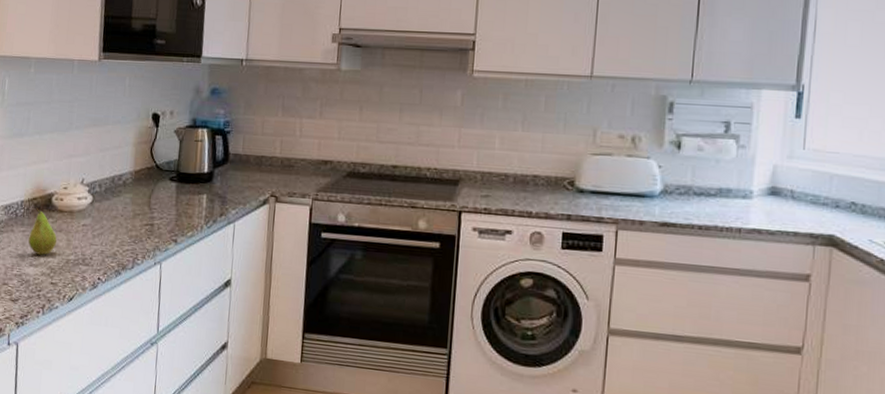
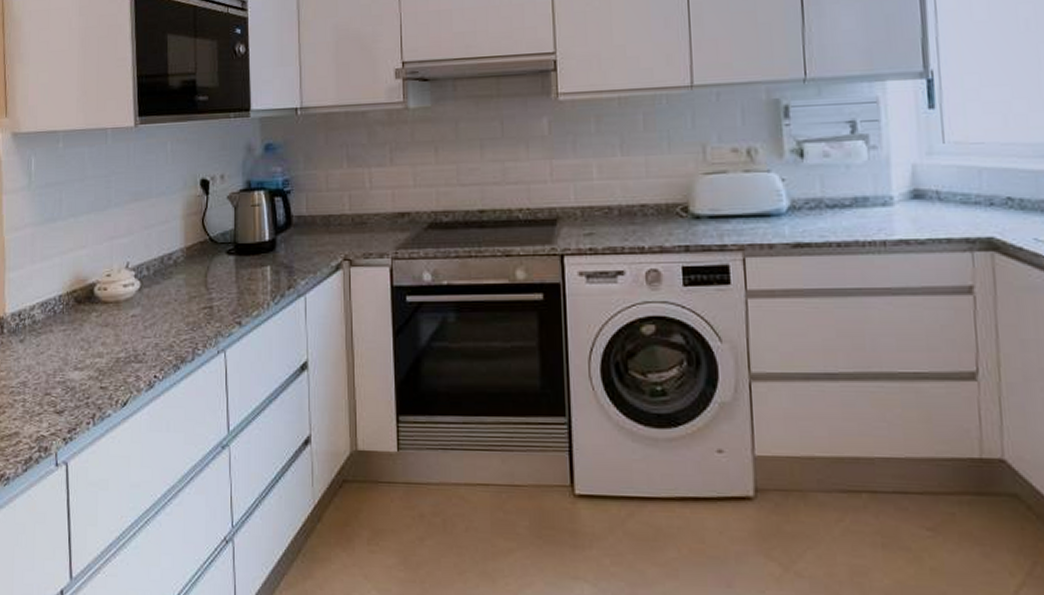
fruit: present [28,207,57,255] -> none [71,301,104,356]

